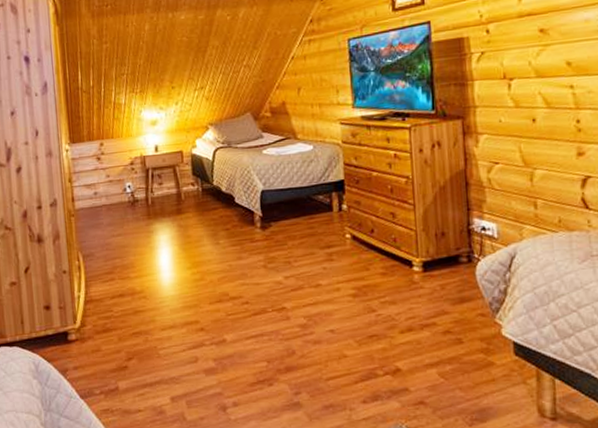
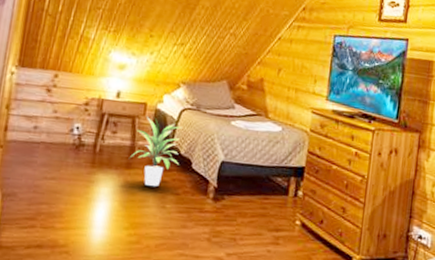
indoor plant: none [178,163,223,226] -> present [130,117,182,186]

